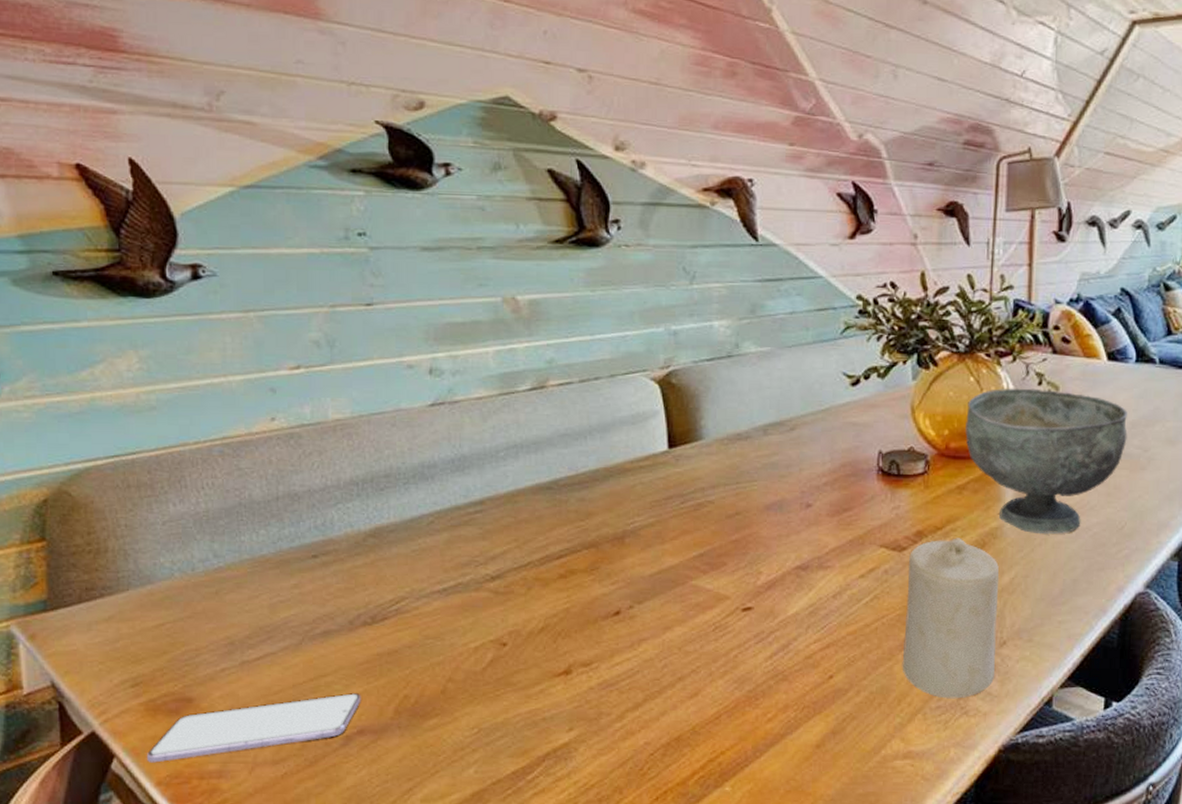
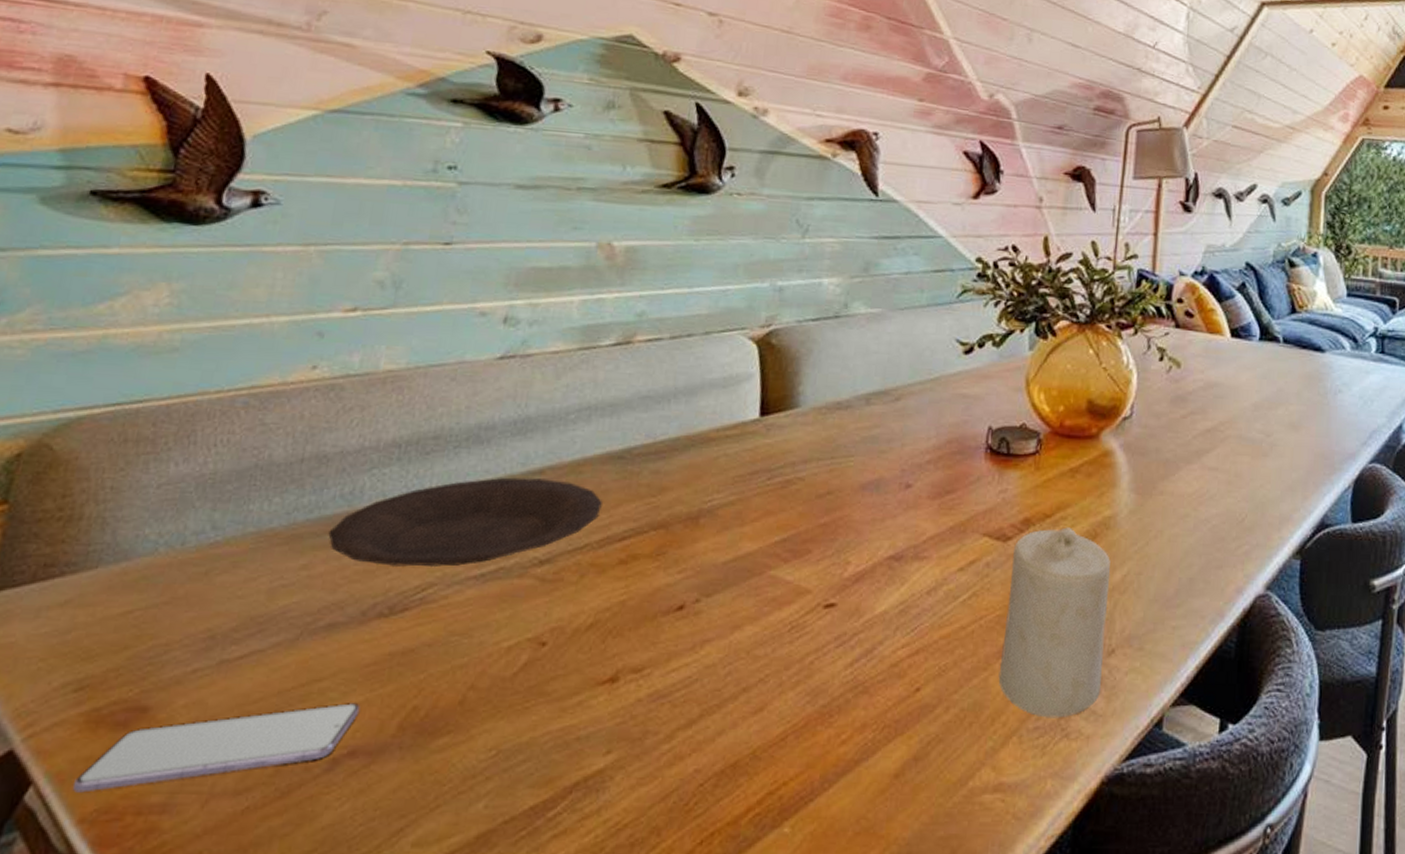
plate: none [310,507,538,584] -> present [328,477,603,568]
decorative bowl: present [964,388,1127,535] -> none [1081,362,1250,526]

